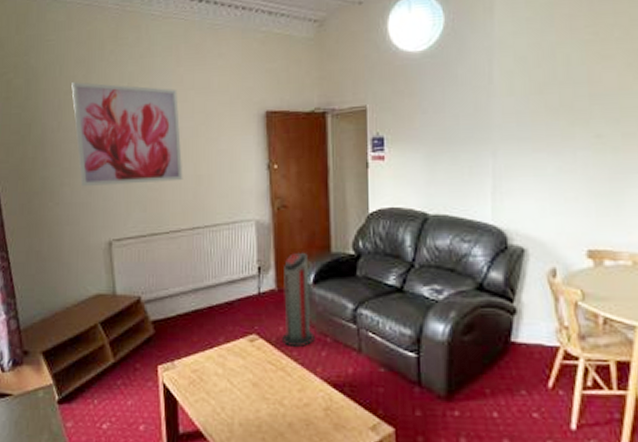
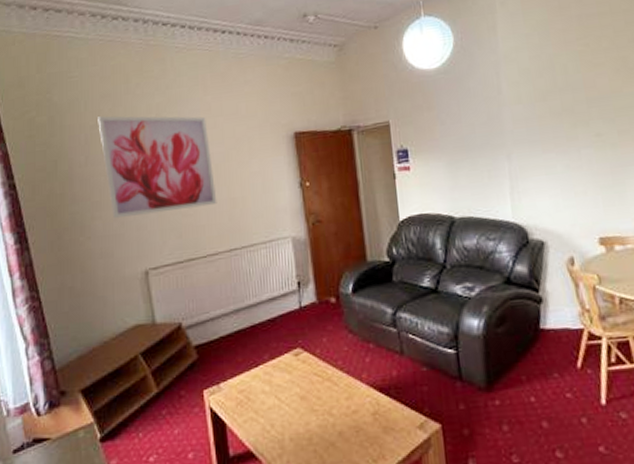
air purifier: present [281,253,315,348] -> none [322,264,358,357]

